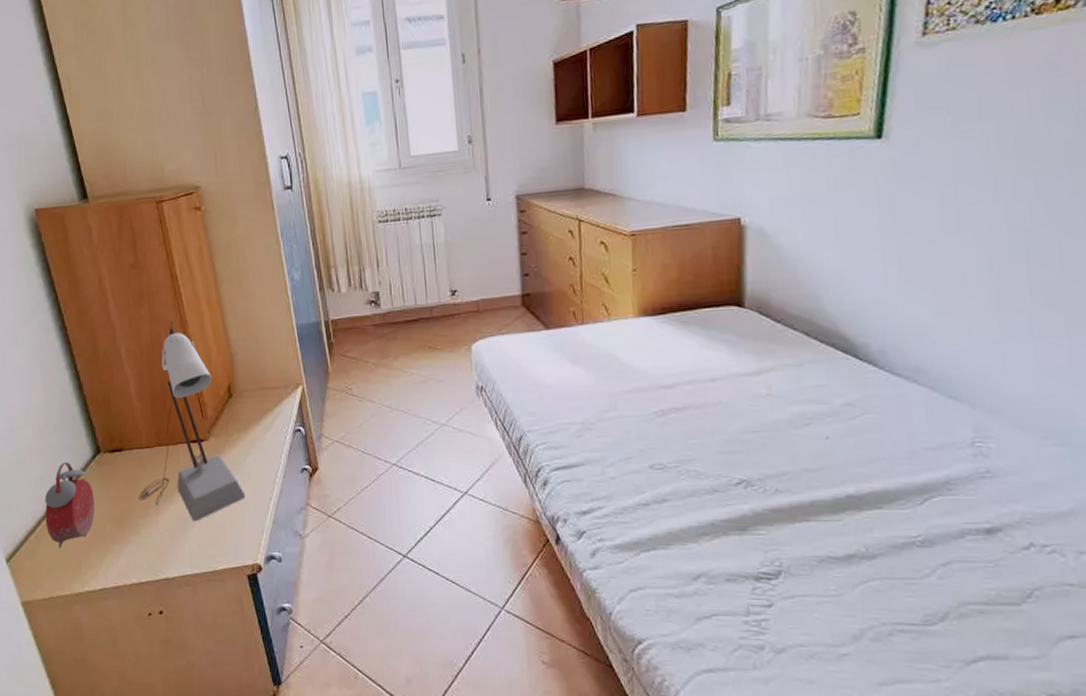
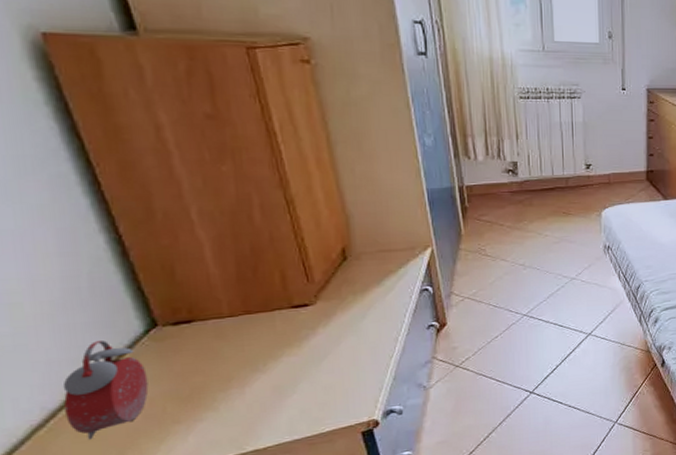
desk lamp: present [138,321,246,522] -> none [216,181,361,388]

